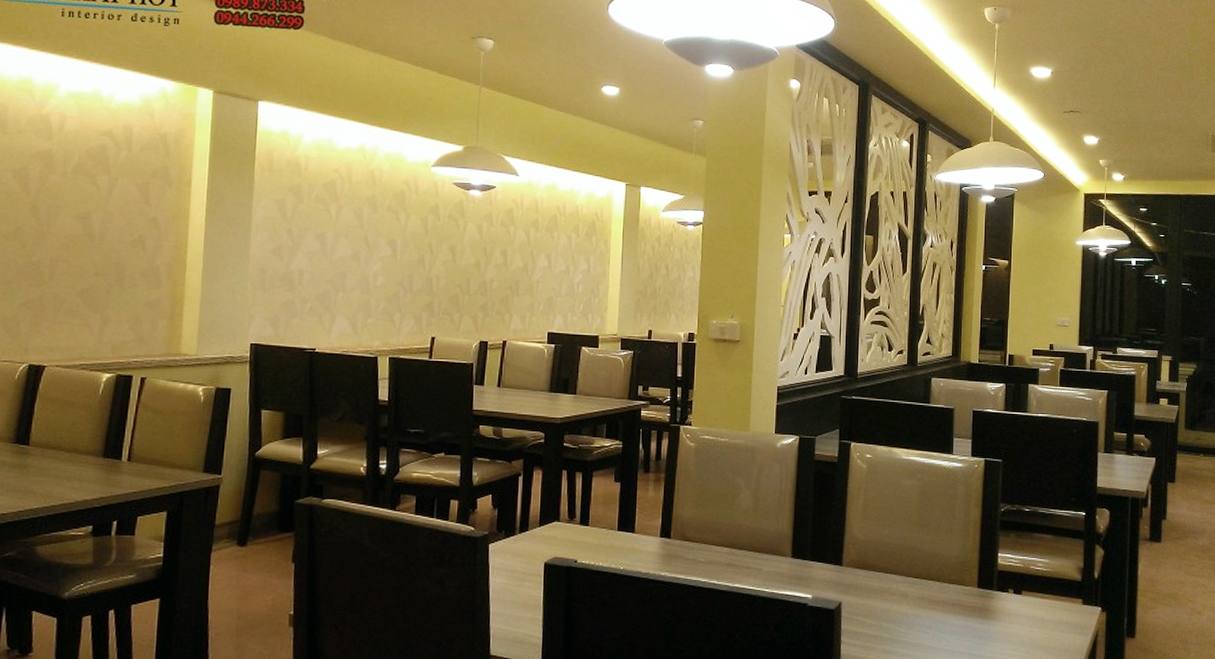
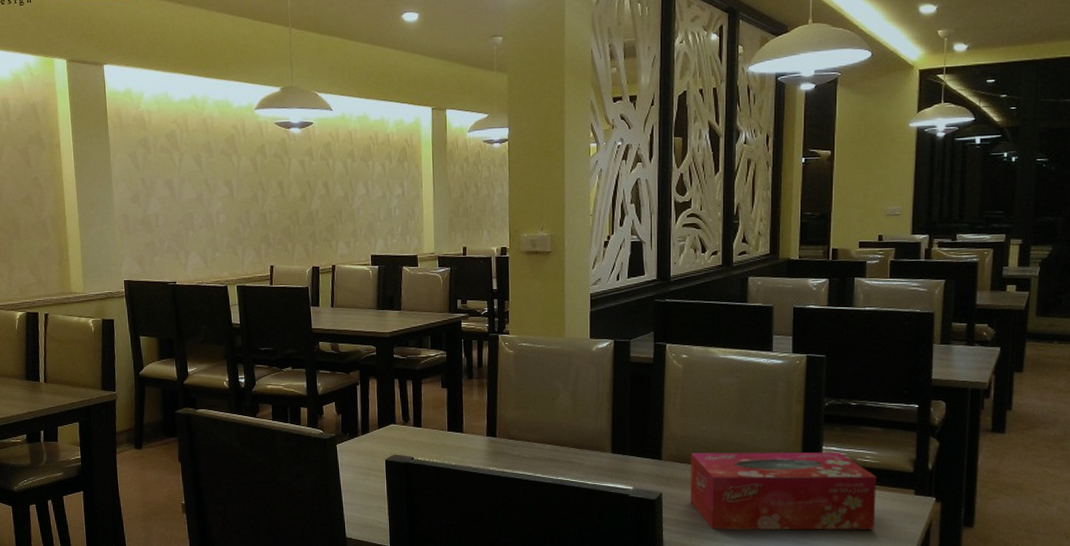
tissue box: none [870,558,1048,642] -> present [690,452,876,530]

